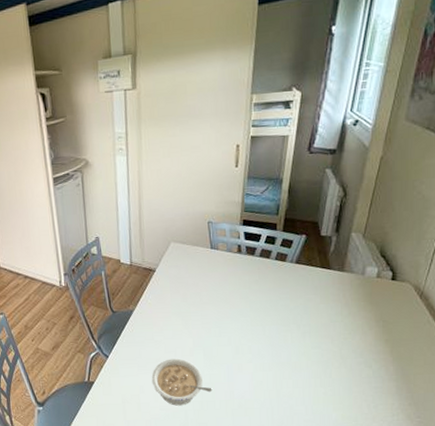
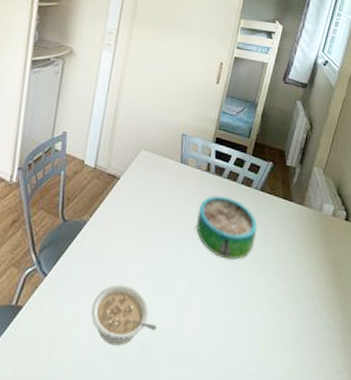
decorative bowl: none [234,273,297,329] -> present [196,195,258,260]

